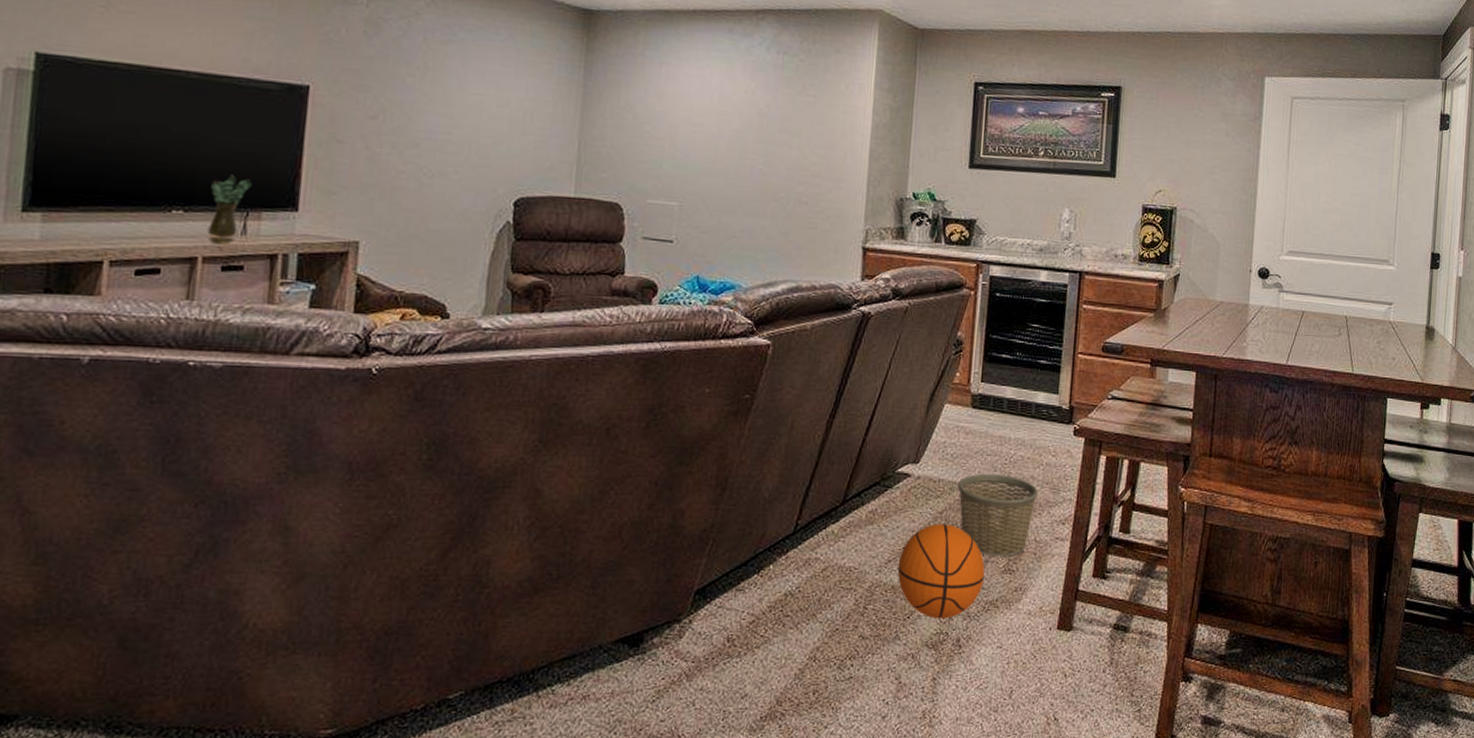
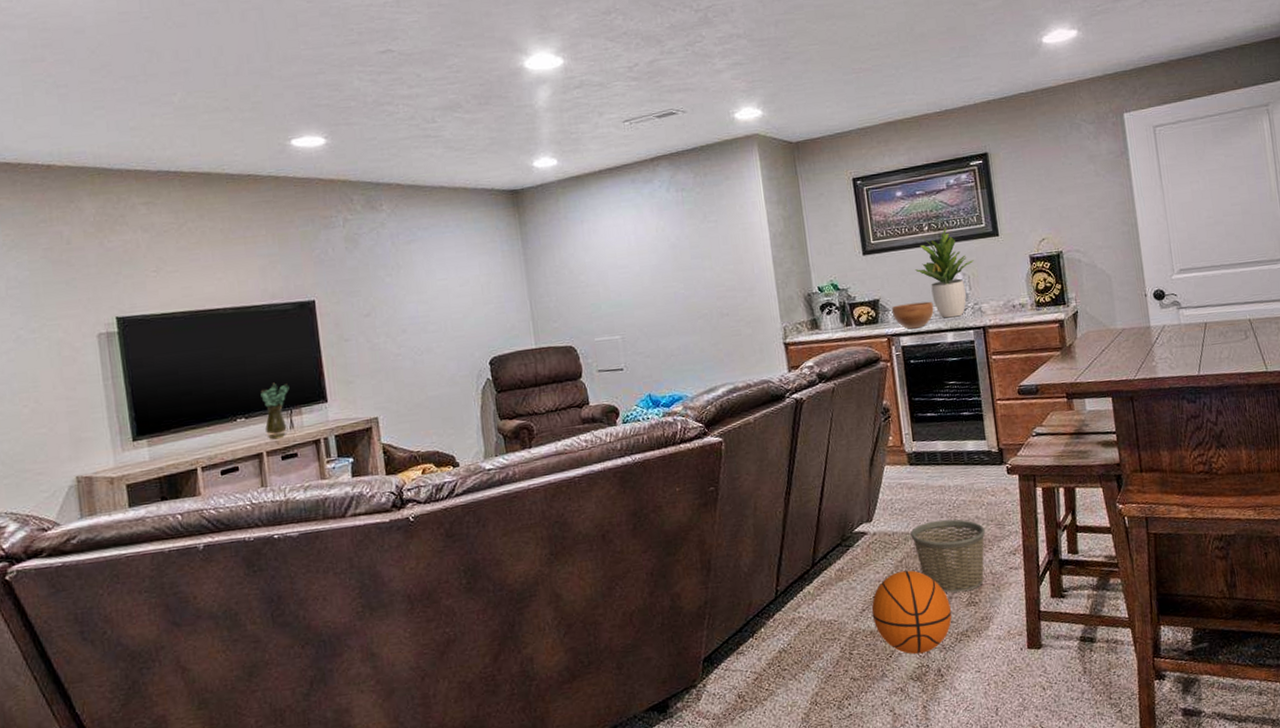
bowl: none [988,230,1033,260] -> present [892,301,934,329]
potted plant: none [1021,155,1085,256] -> present [915,226,974,319]

